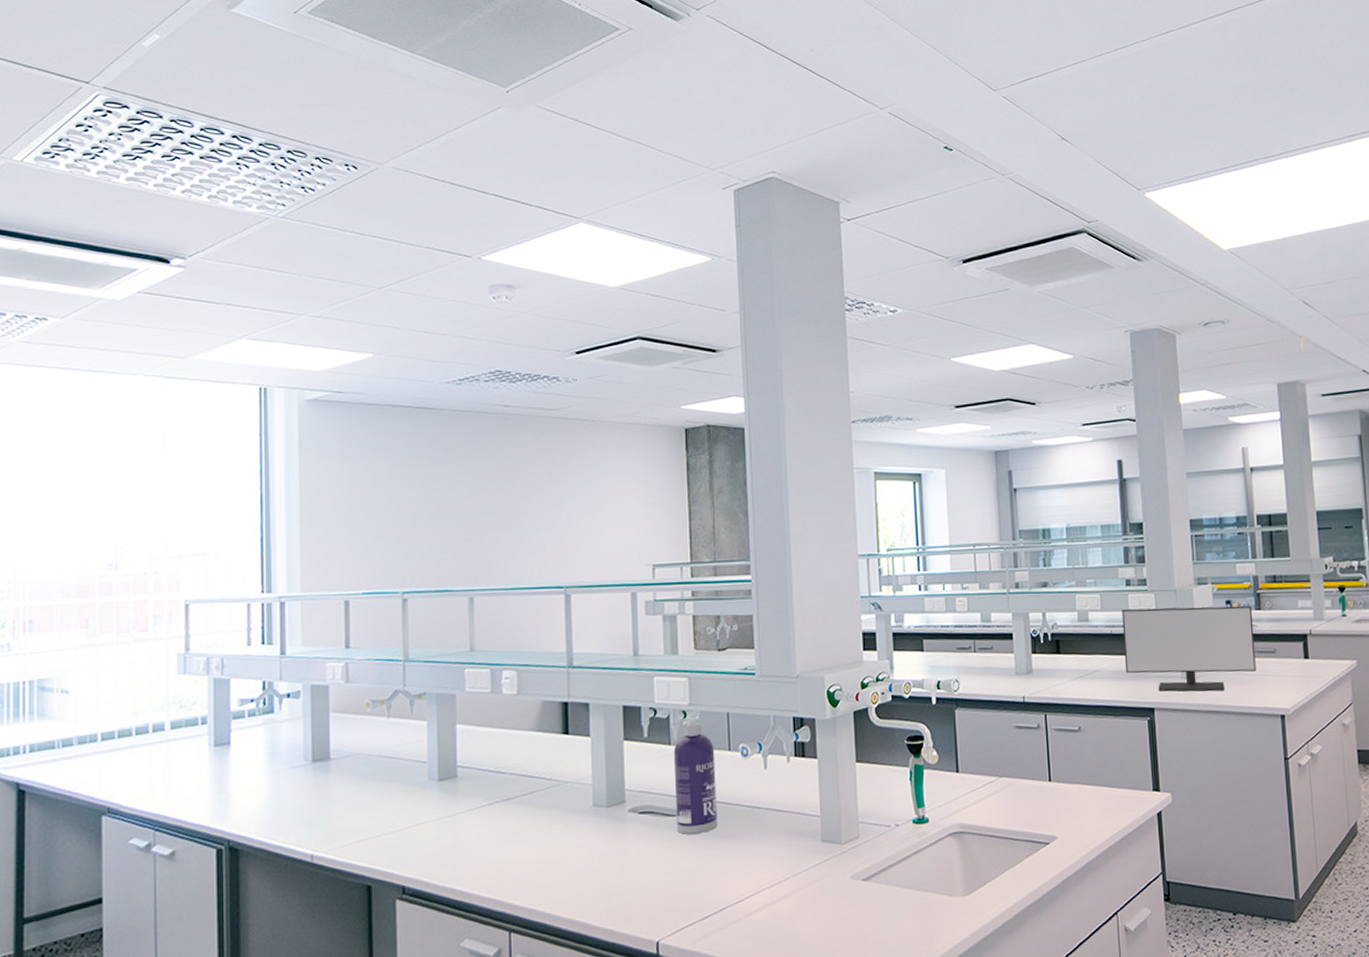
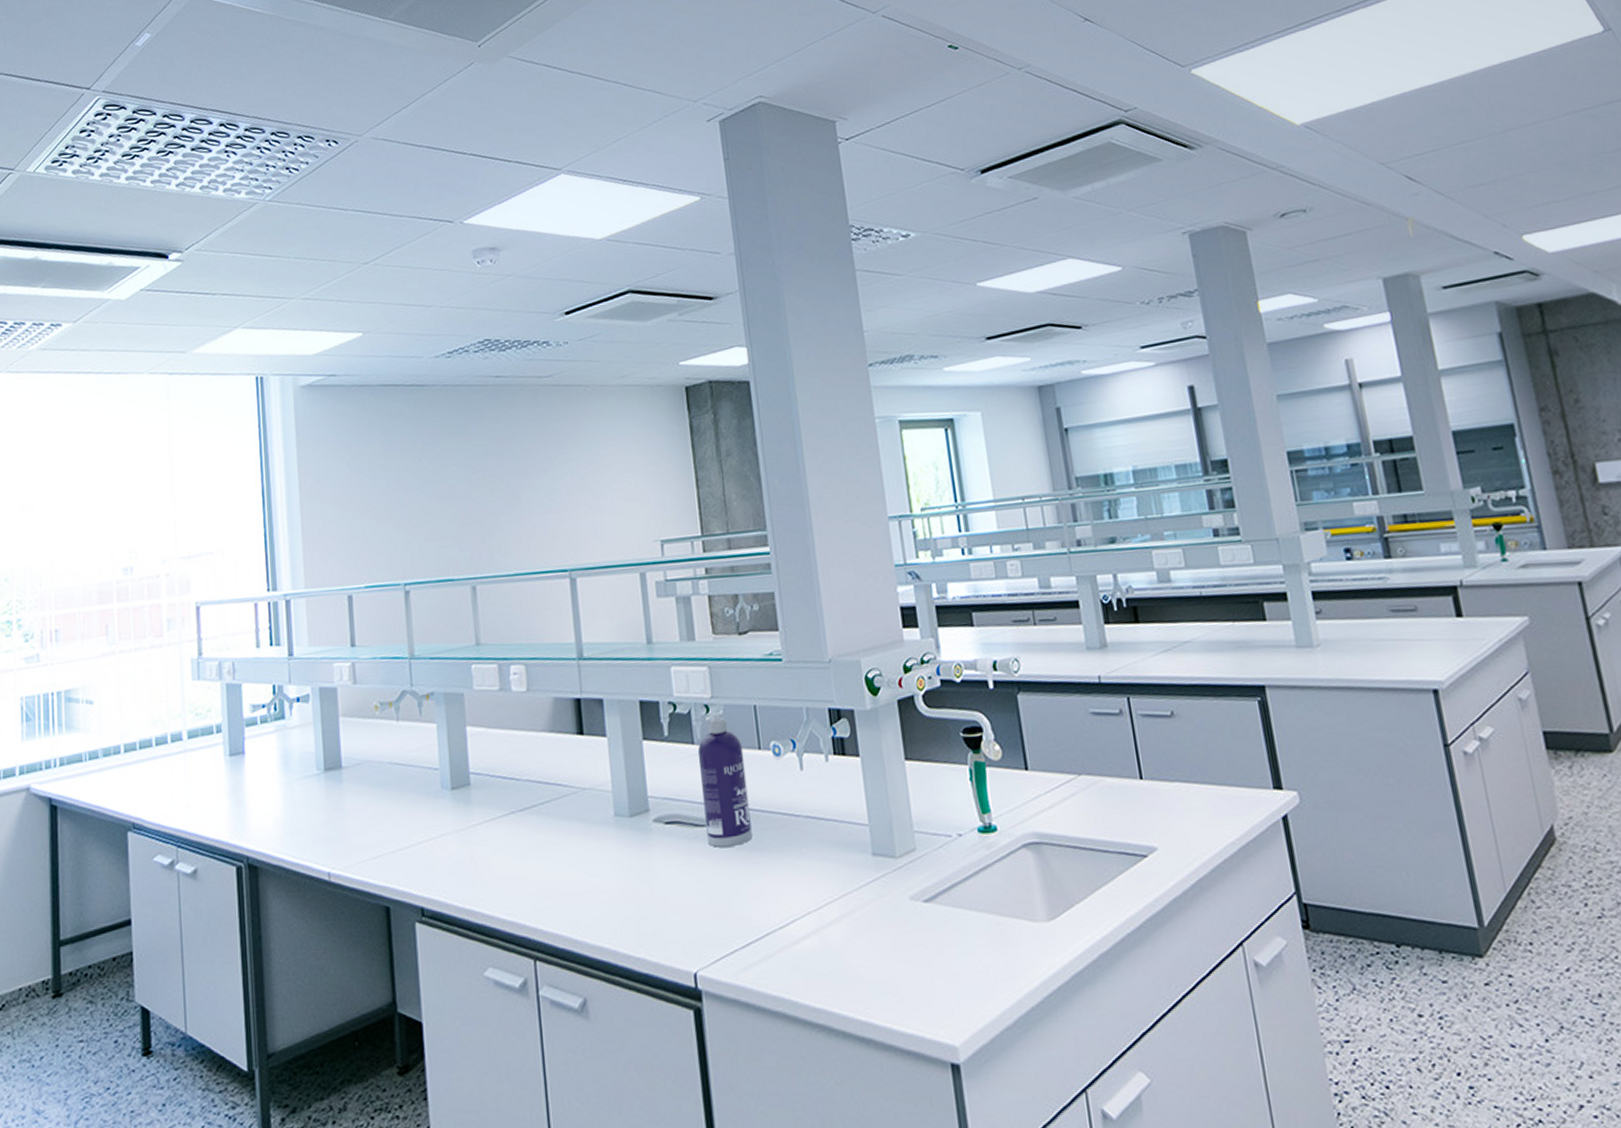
monitor: present [1122,606,1256,692] -> none [1211,554,1394,665]

